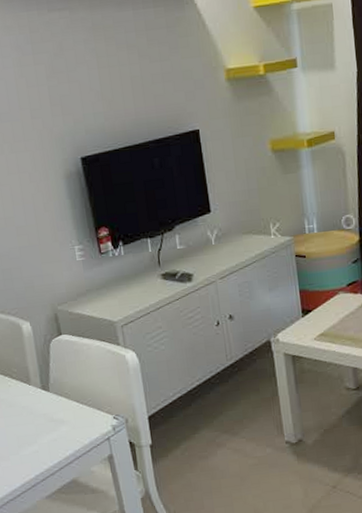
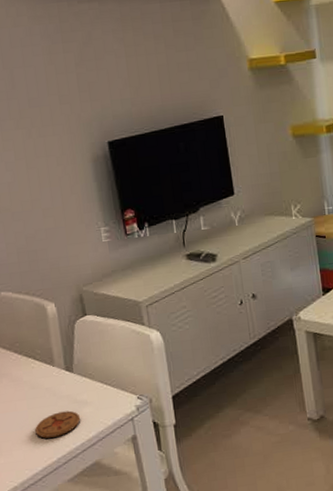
coaster: none [13,429,58,456] -> present [35,410,81,439]

